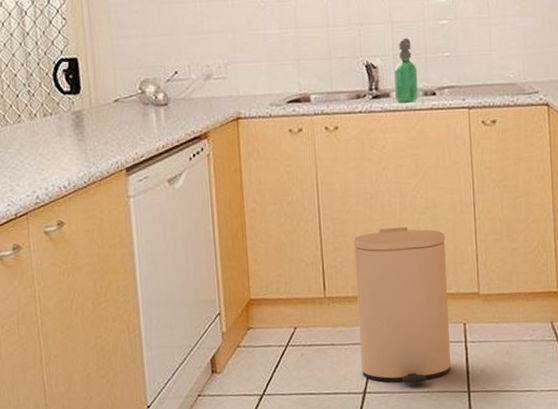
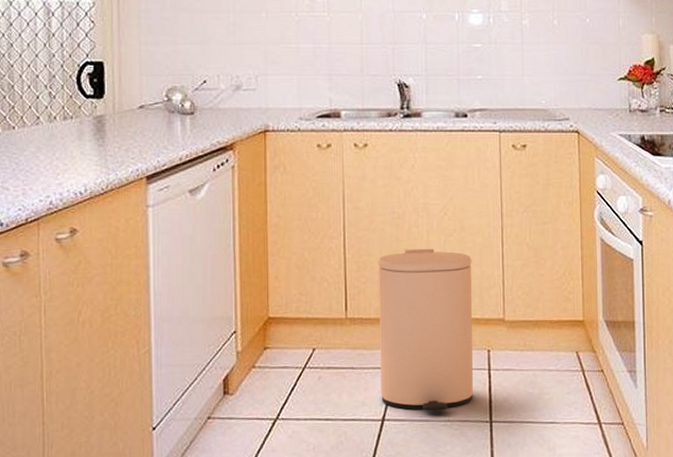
soap dispenser: present [394,37,418,104] -> none [426,58,450,125]

